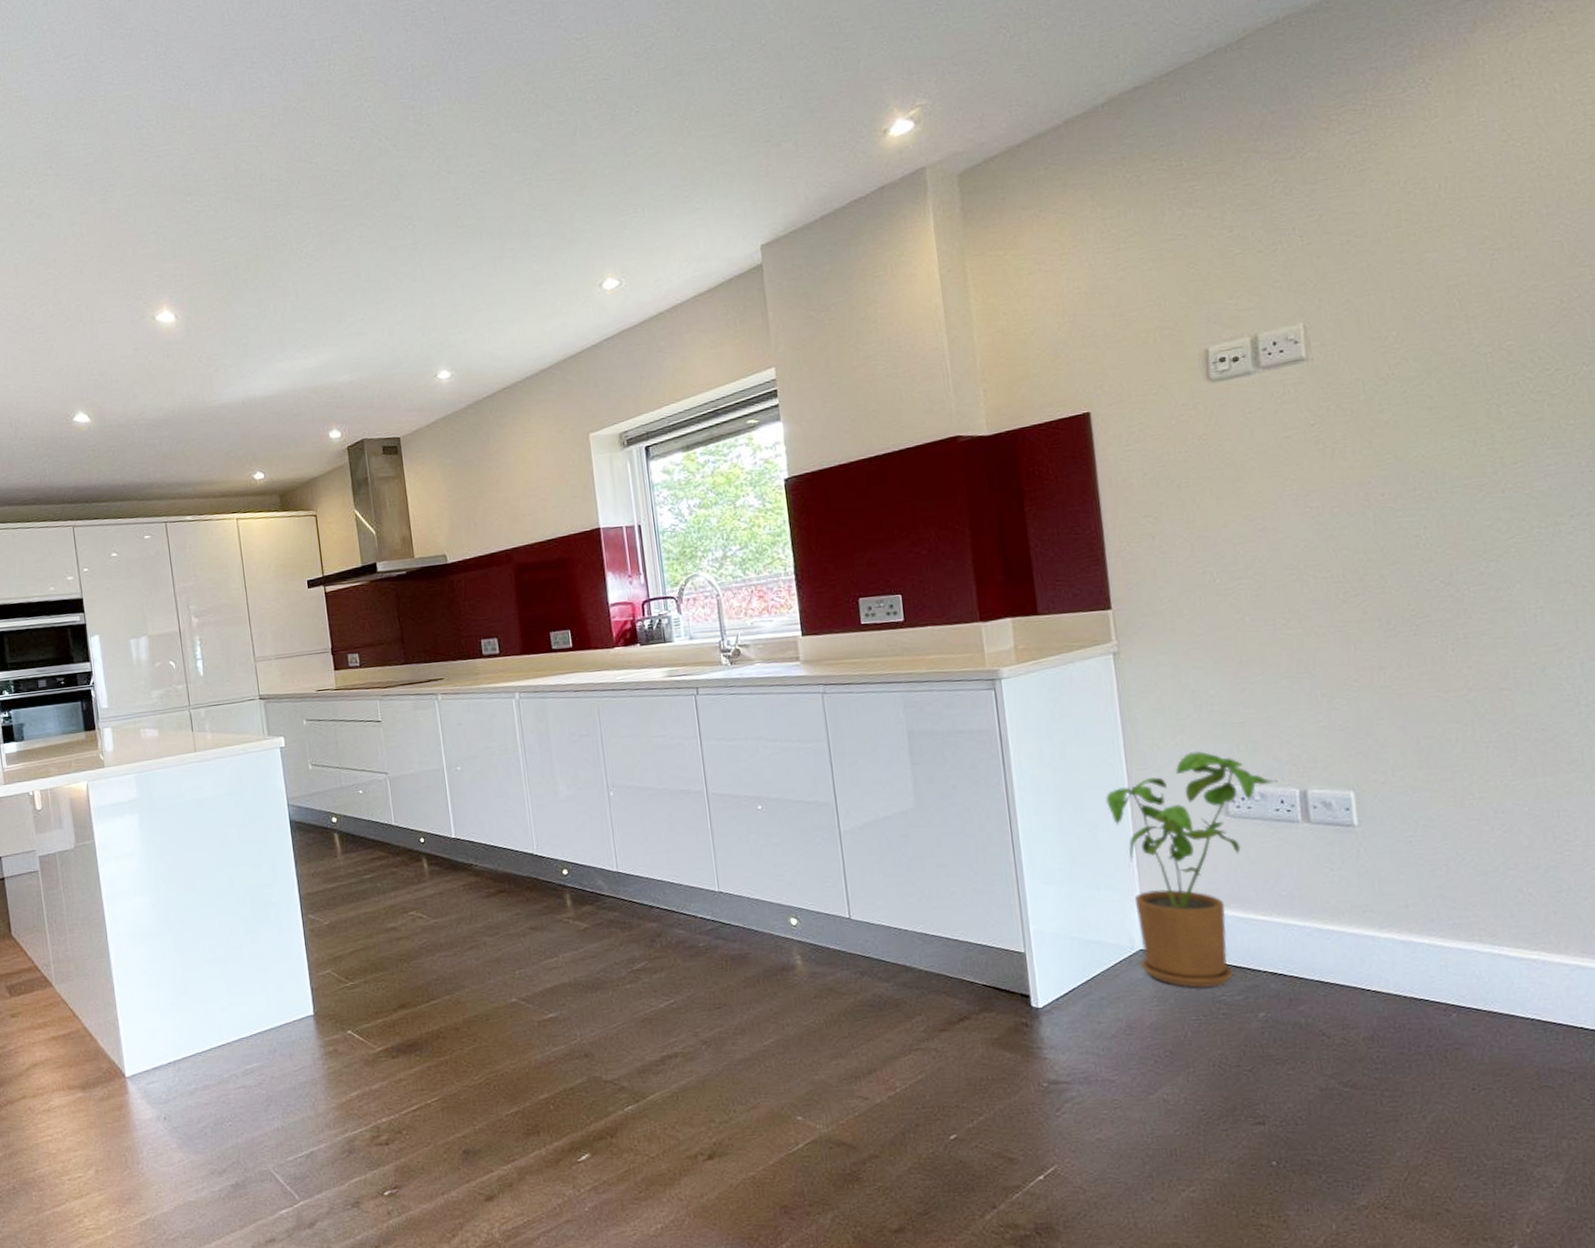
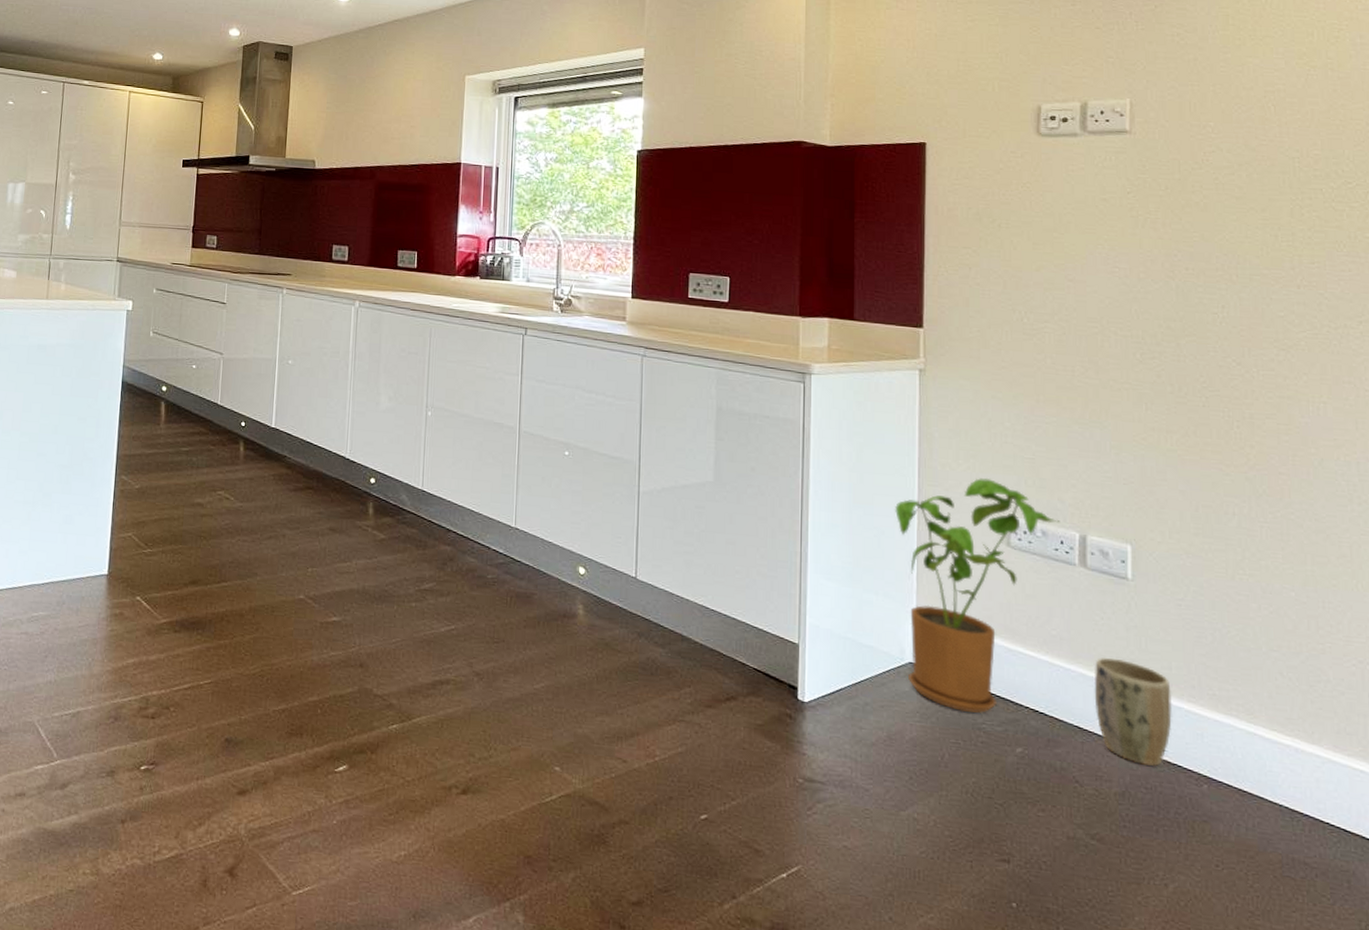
plant pot: none [1329,907,1415,1007] -> present [1094,657,1172,766]

